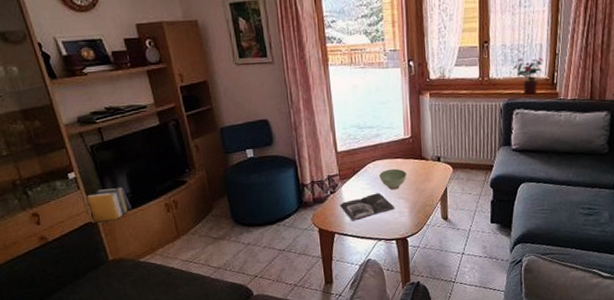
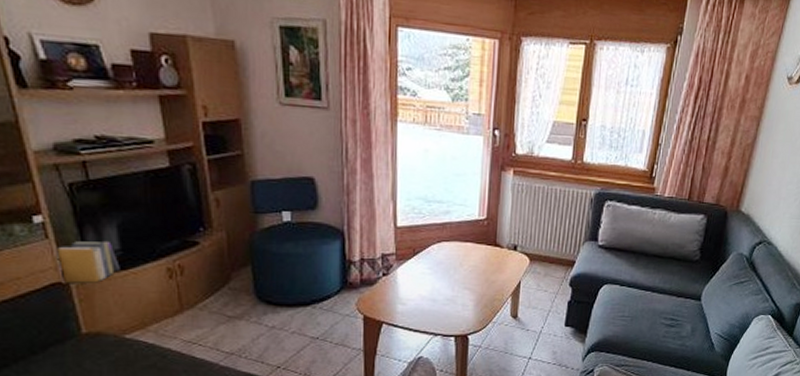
magazine: present [340,193,395,221] -> none [393,280,458,311]
bowl: present [379,168,407,190] -> none [444,253,477,279]
potted flower: present [513,57,543,95] -> none [611,144,644,186]

